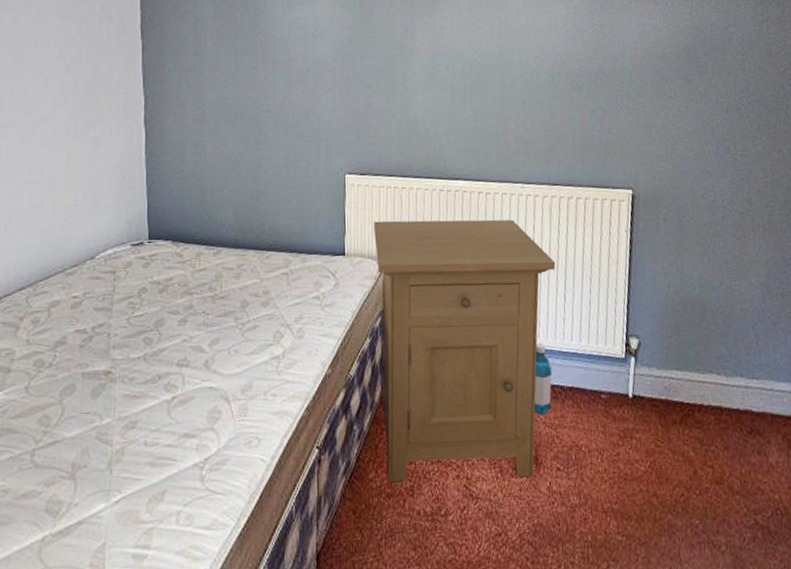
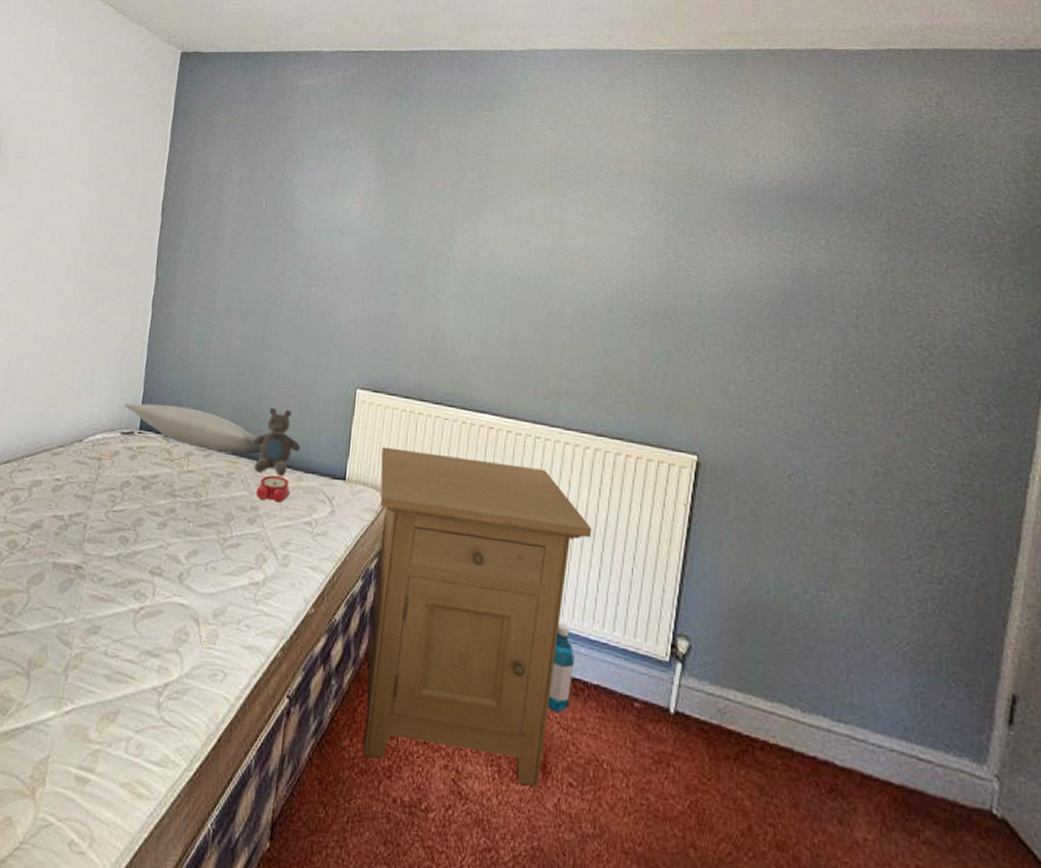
pillow: none [131,213,267,248] -> present [124,403,263,455]
stuffed animal: none [257,201,302,261] -> present [253,407,301,477]
alarm clock: none [266,260,296,284] -> present [256,475,290,503]

